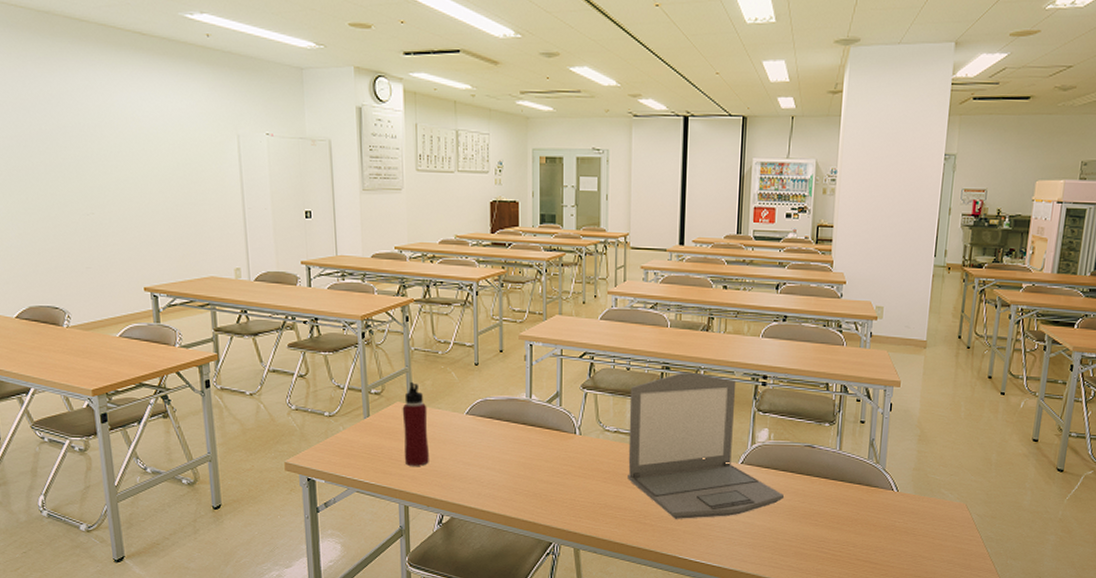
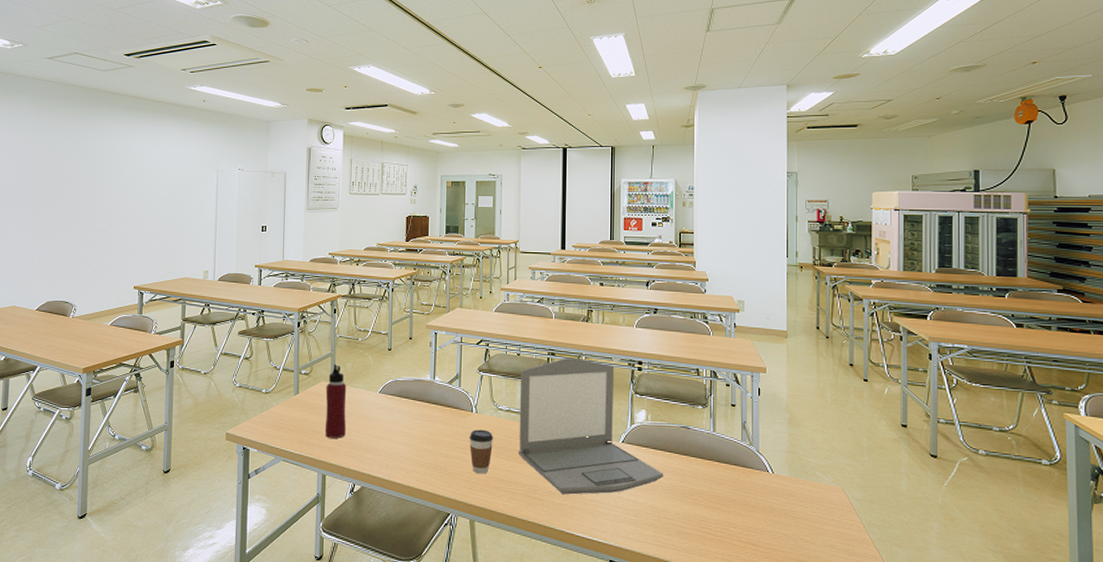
coffee cup: none [573,453,599,501] -> present [470,429,493,474]

